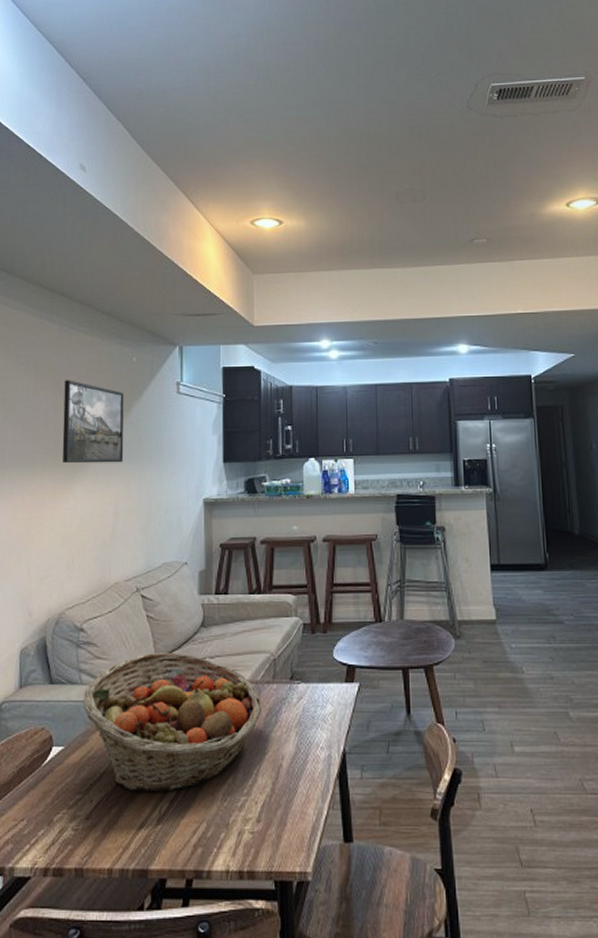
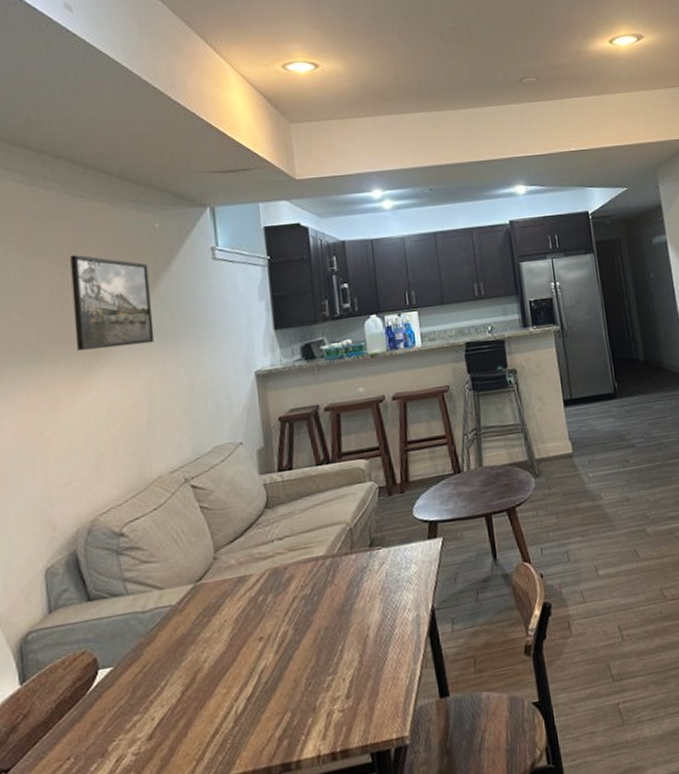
fruit basket: present [83,652,263,793] -> none [130,539,342,699]

